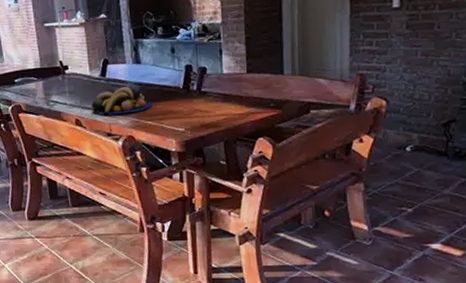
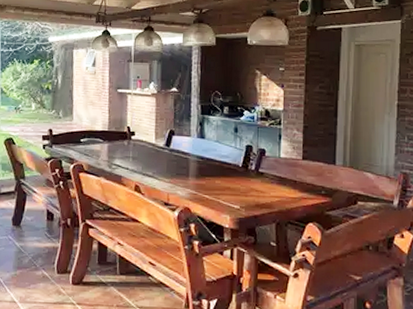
fruit bowl: present [91,84,153,115] -> none [152,157,212,185]

